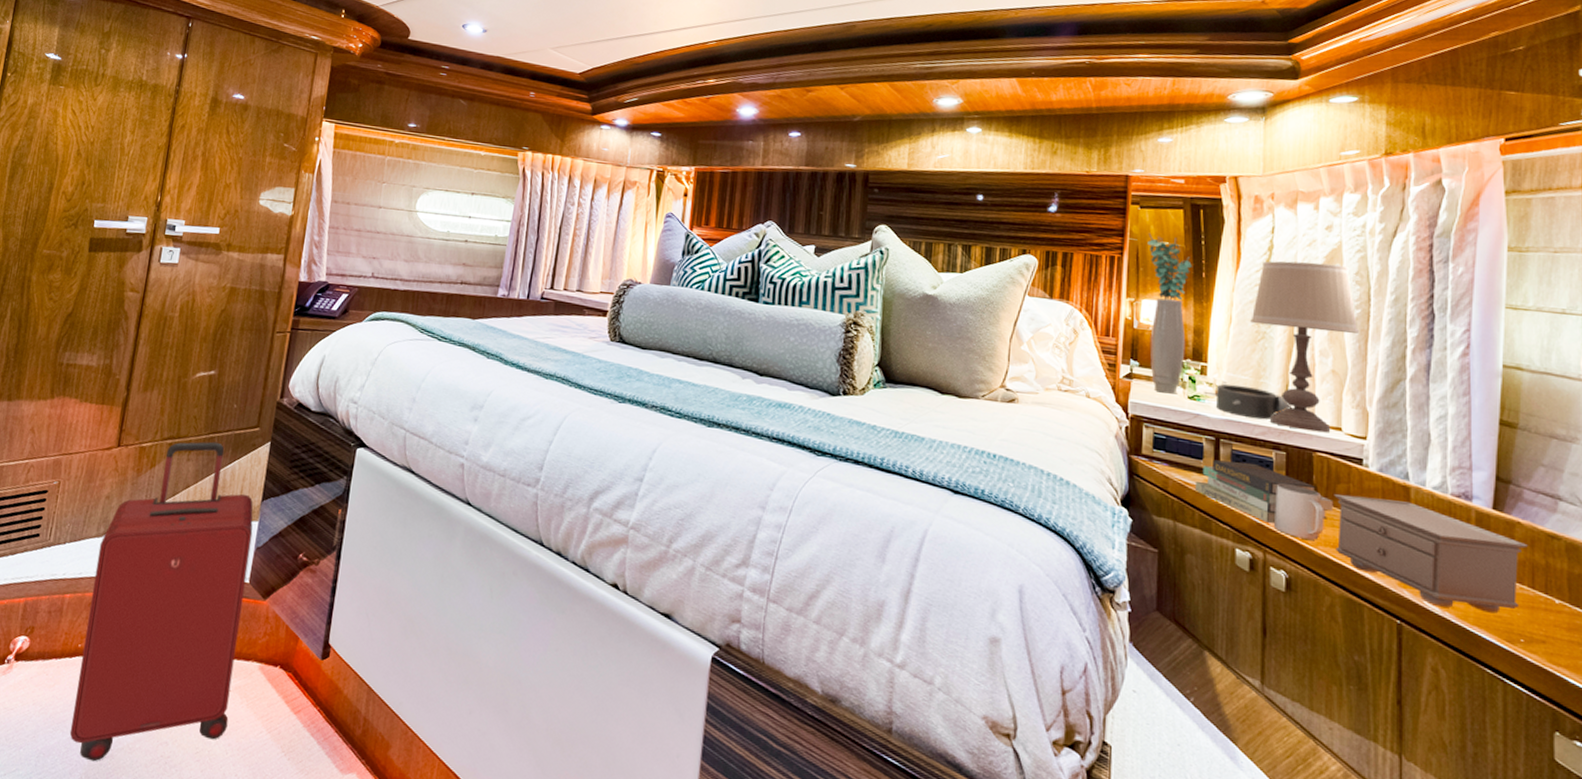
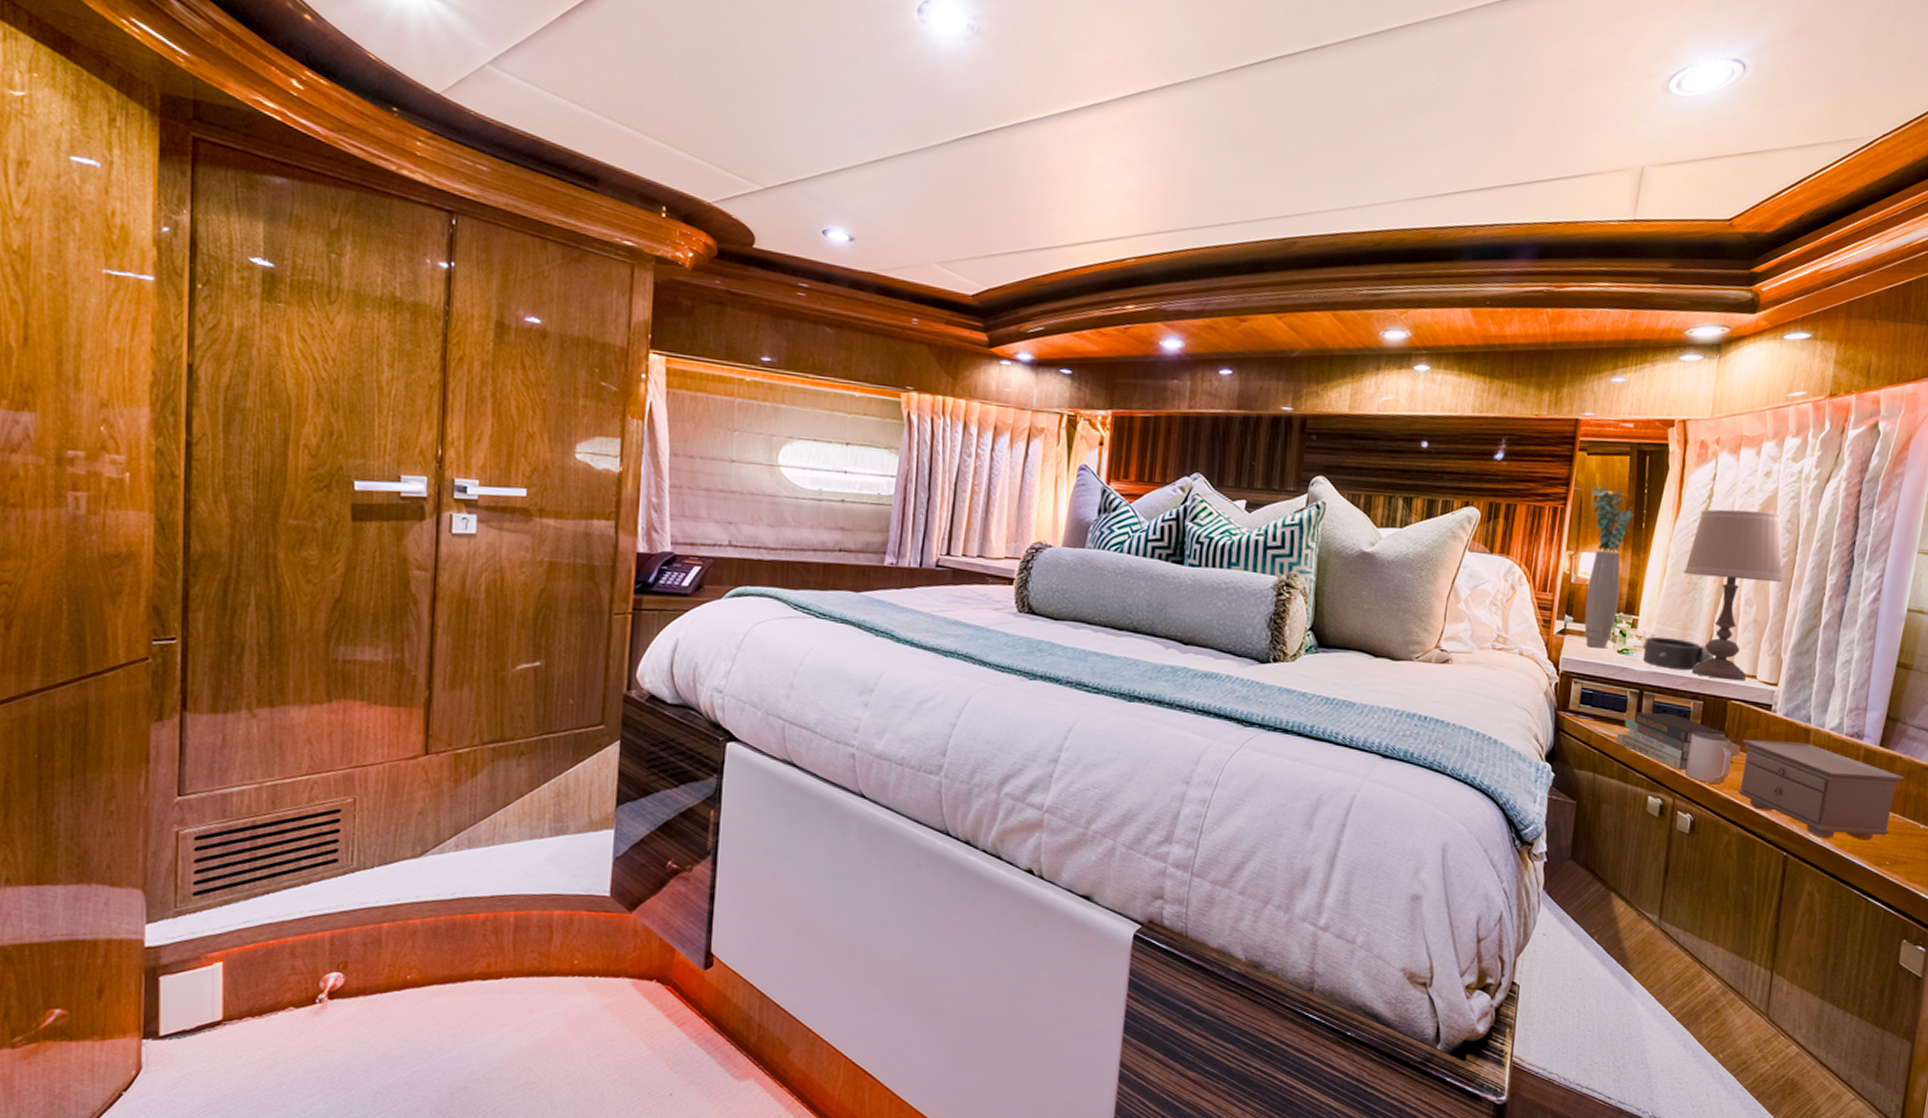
suitcase: present [69,441,254,762] -> none [410,743,609,1096]

